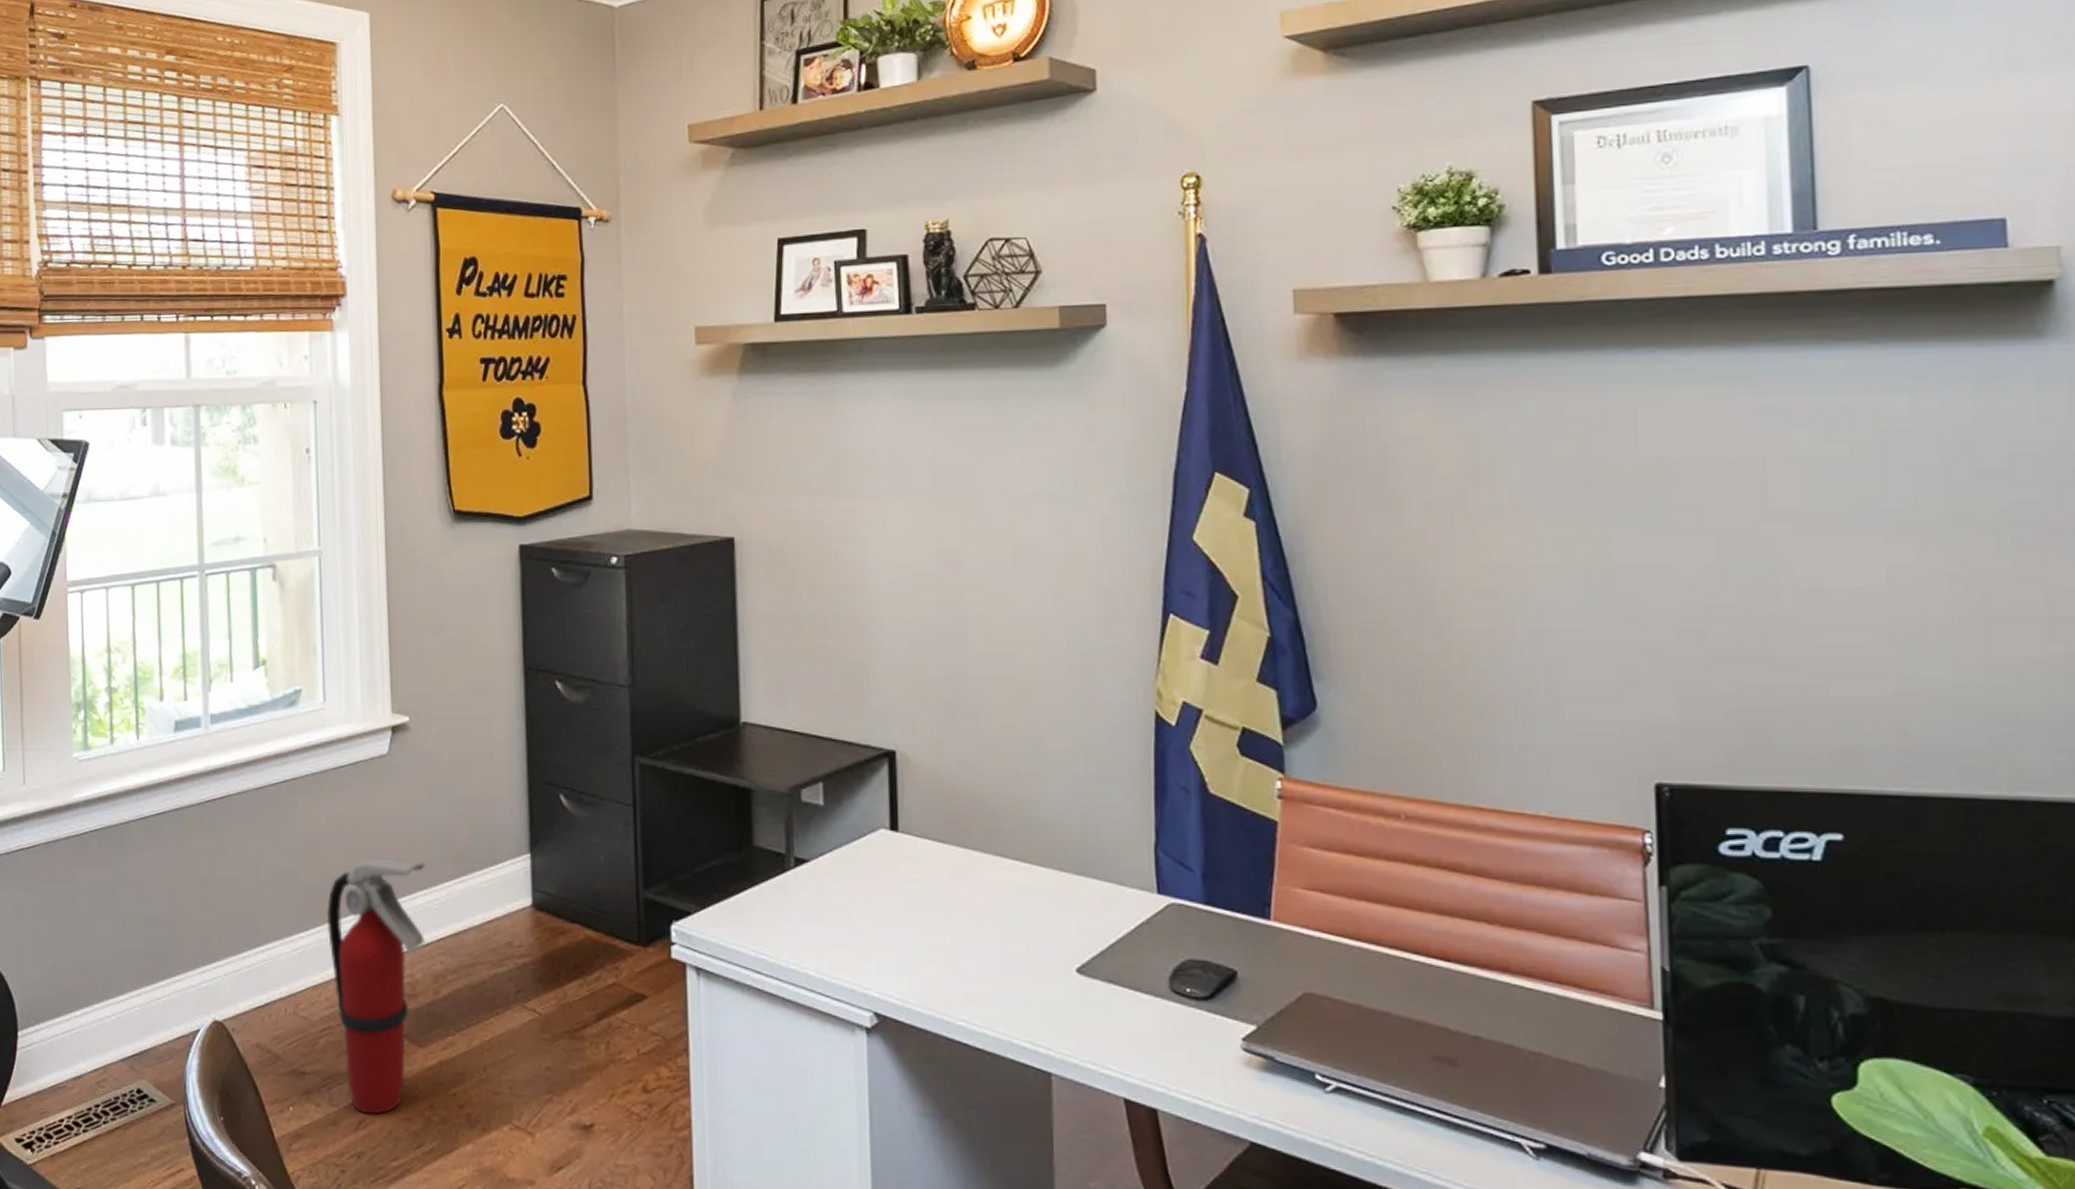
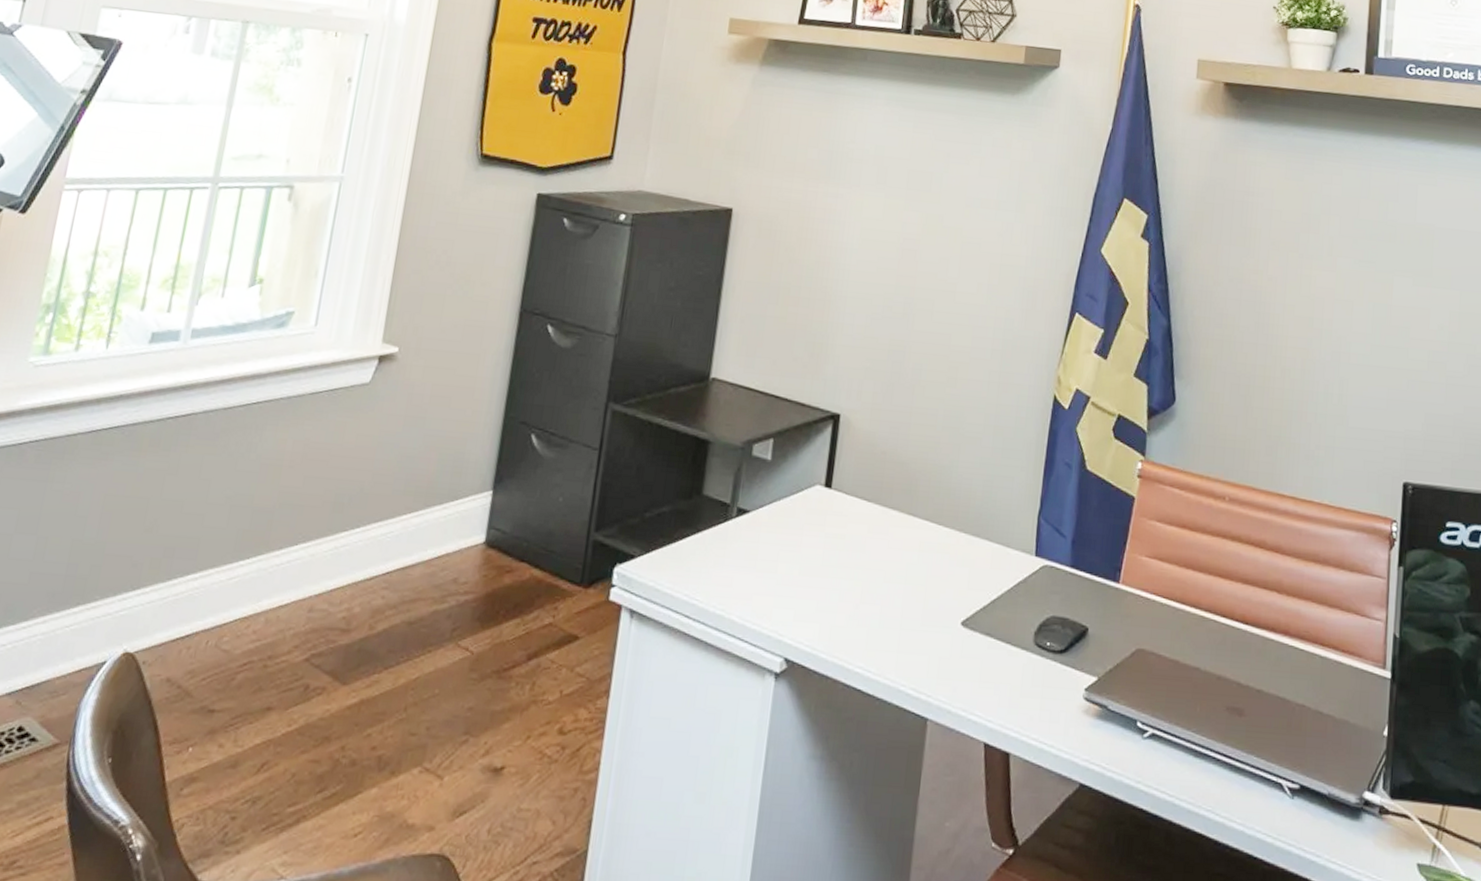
fire extinguisher: present [326,857,425,1115] -> none [257,486,386,756]

